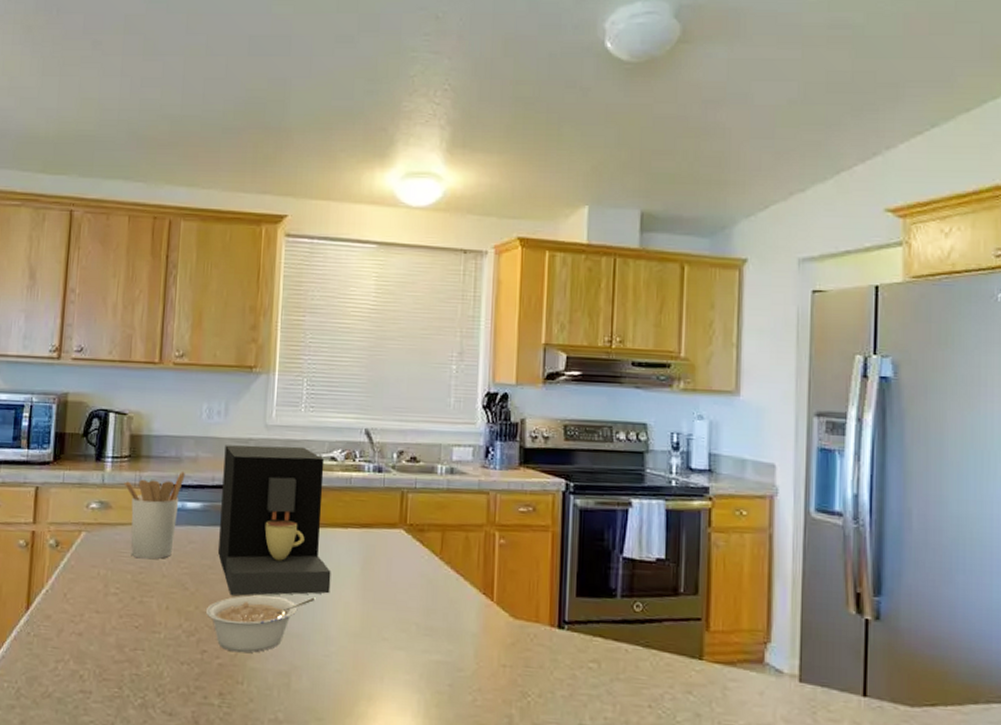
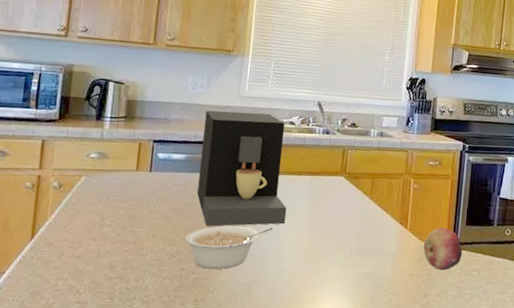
utensil holder: present [124,471,185,560] -> none [120,129,172,198]
fruit: none [517,599,573,661] -> present [423,227,463,271]

